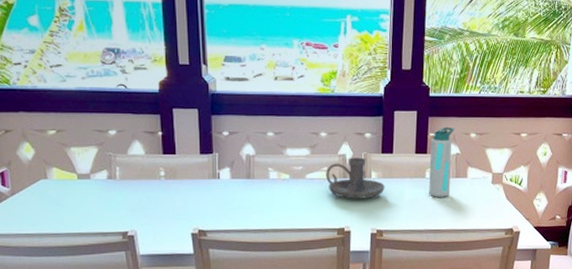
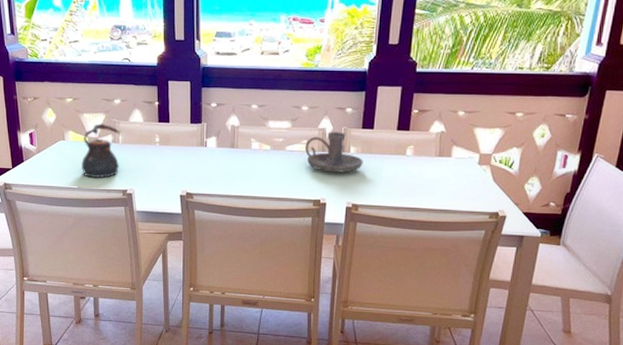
teapot: none [70,158,120,220] -> present [82,123,122,178]
water bottle: present [429,126,455,197] -> none [409,103,442,176]

